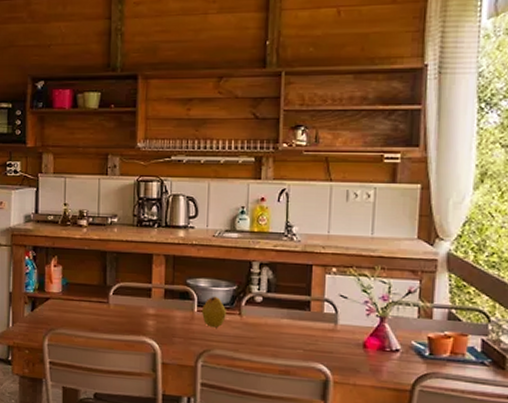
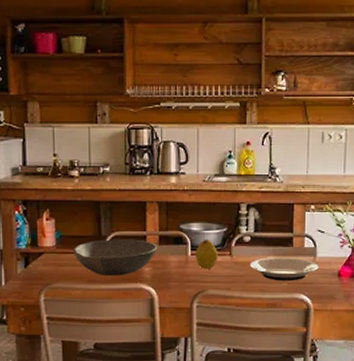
bowl: none [78,289,163,327] -> present [72,239,158,276]
plate: none [261,320,340,349] -> present [250,257,319,281]

